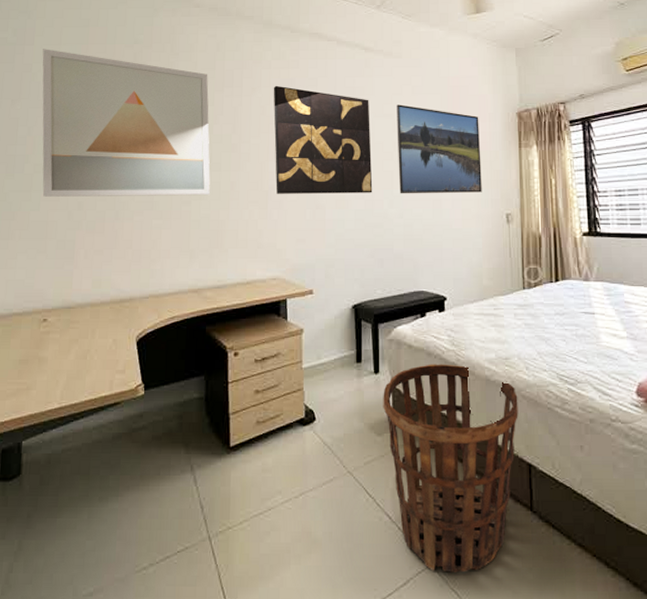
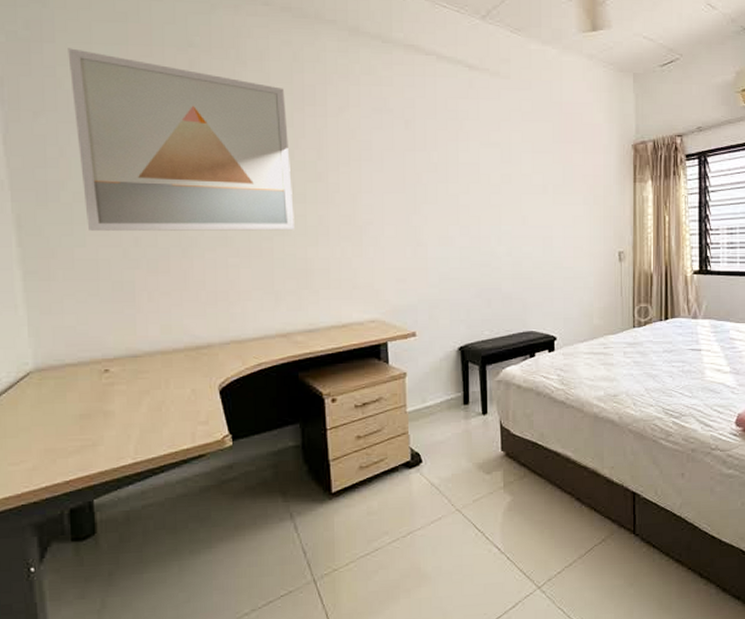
wall art: present [273,85,373,194] -> none [363,105,479,230]
basket: present [383,364,518,573] -> none [491,402,625,594]
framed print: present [396,104,482,194] -> none [504,132,595,231]

